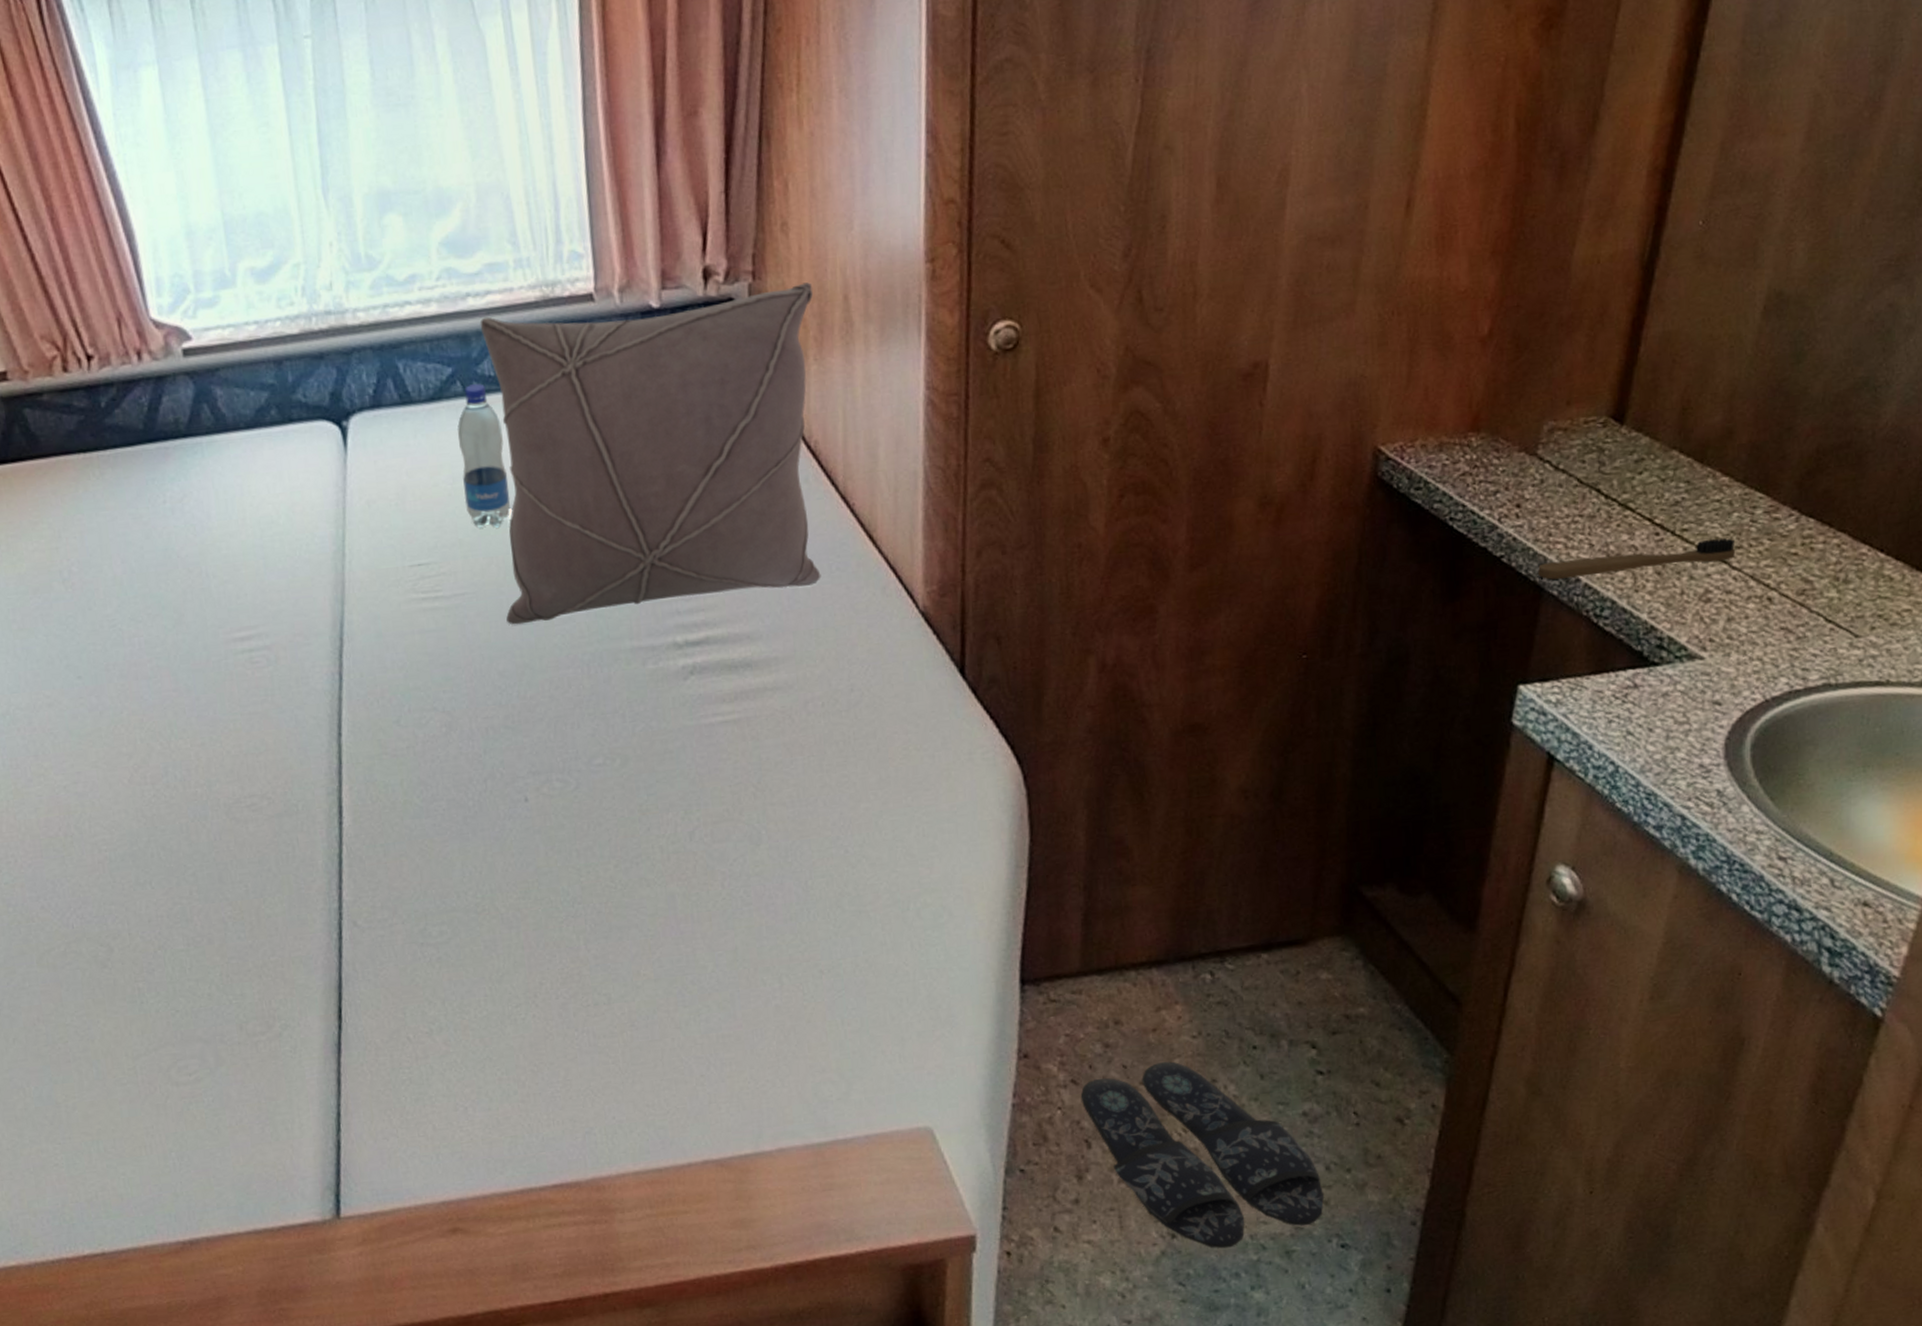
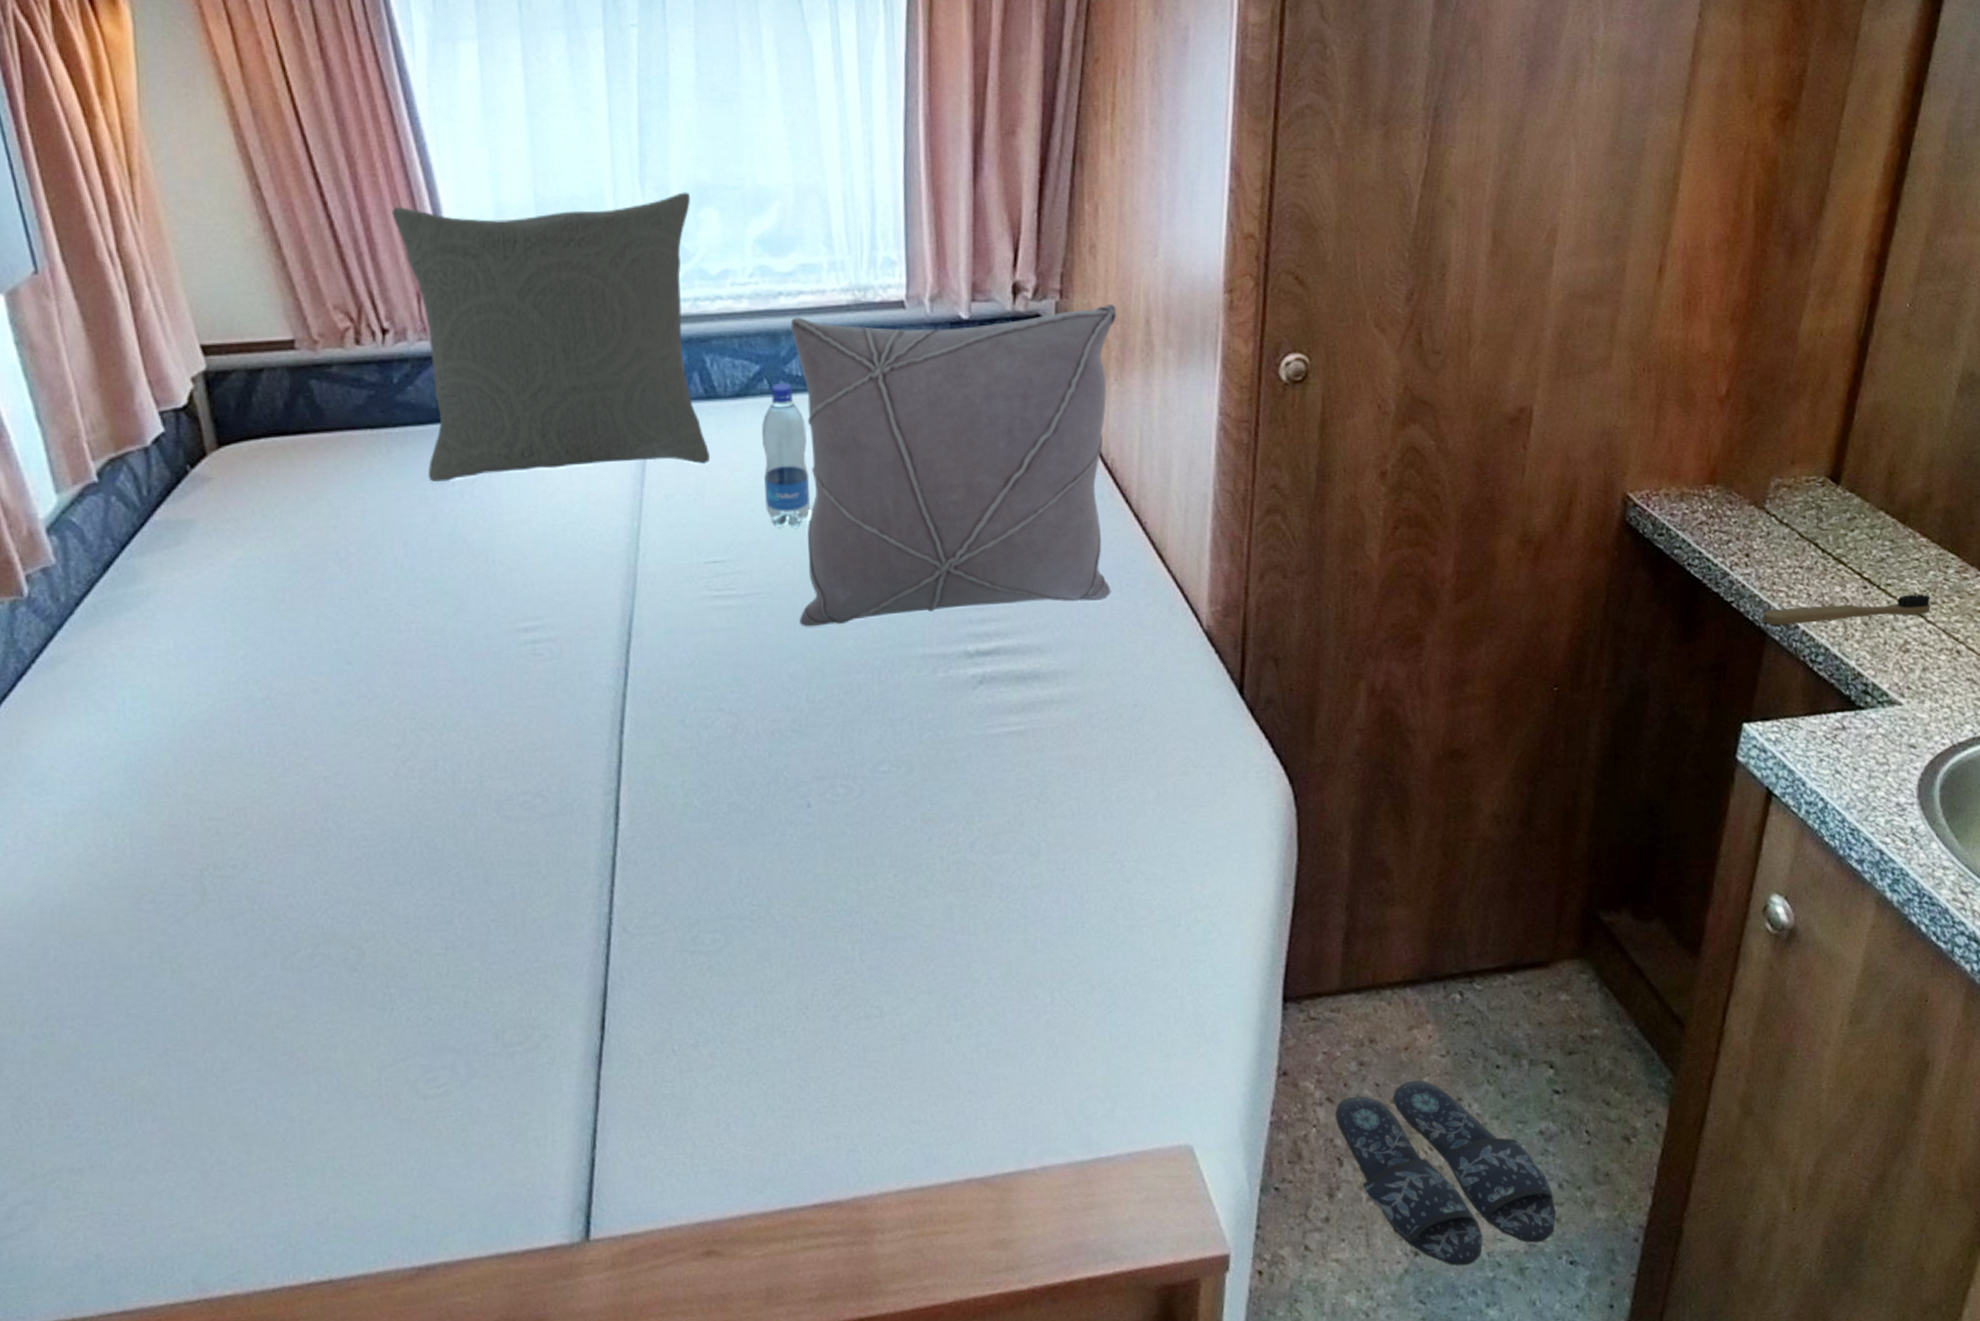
pillow: none [88,199,409,501] -> present [391,192,710,482]

